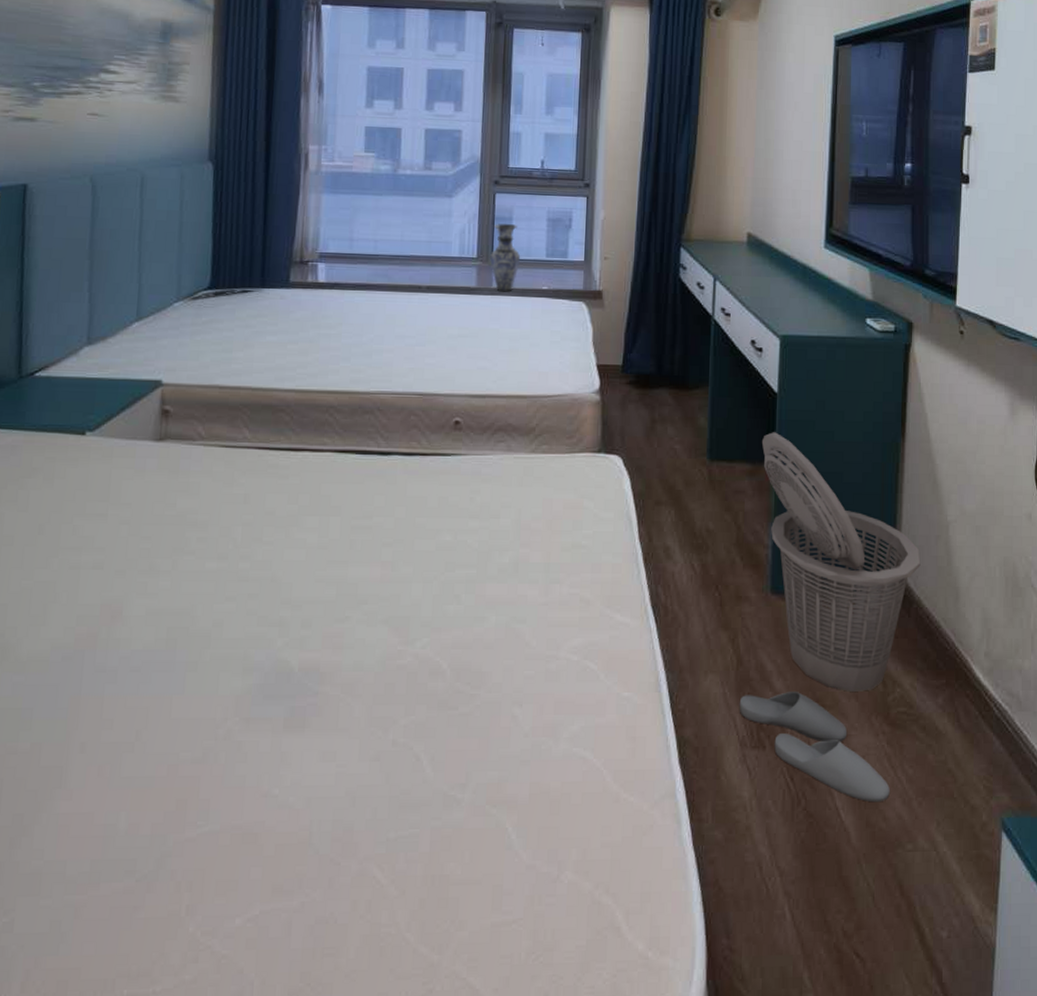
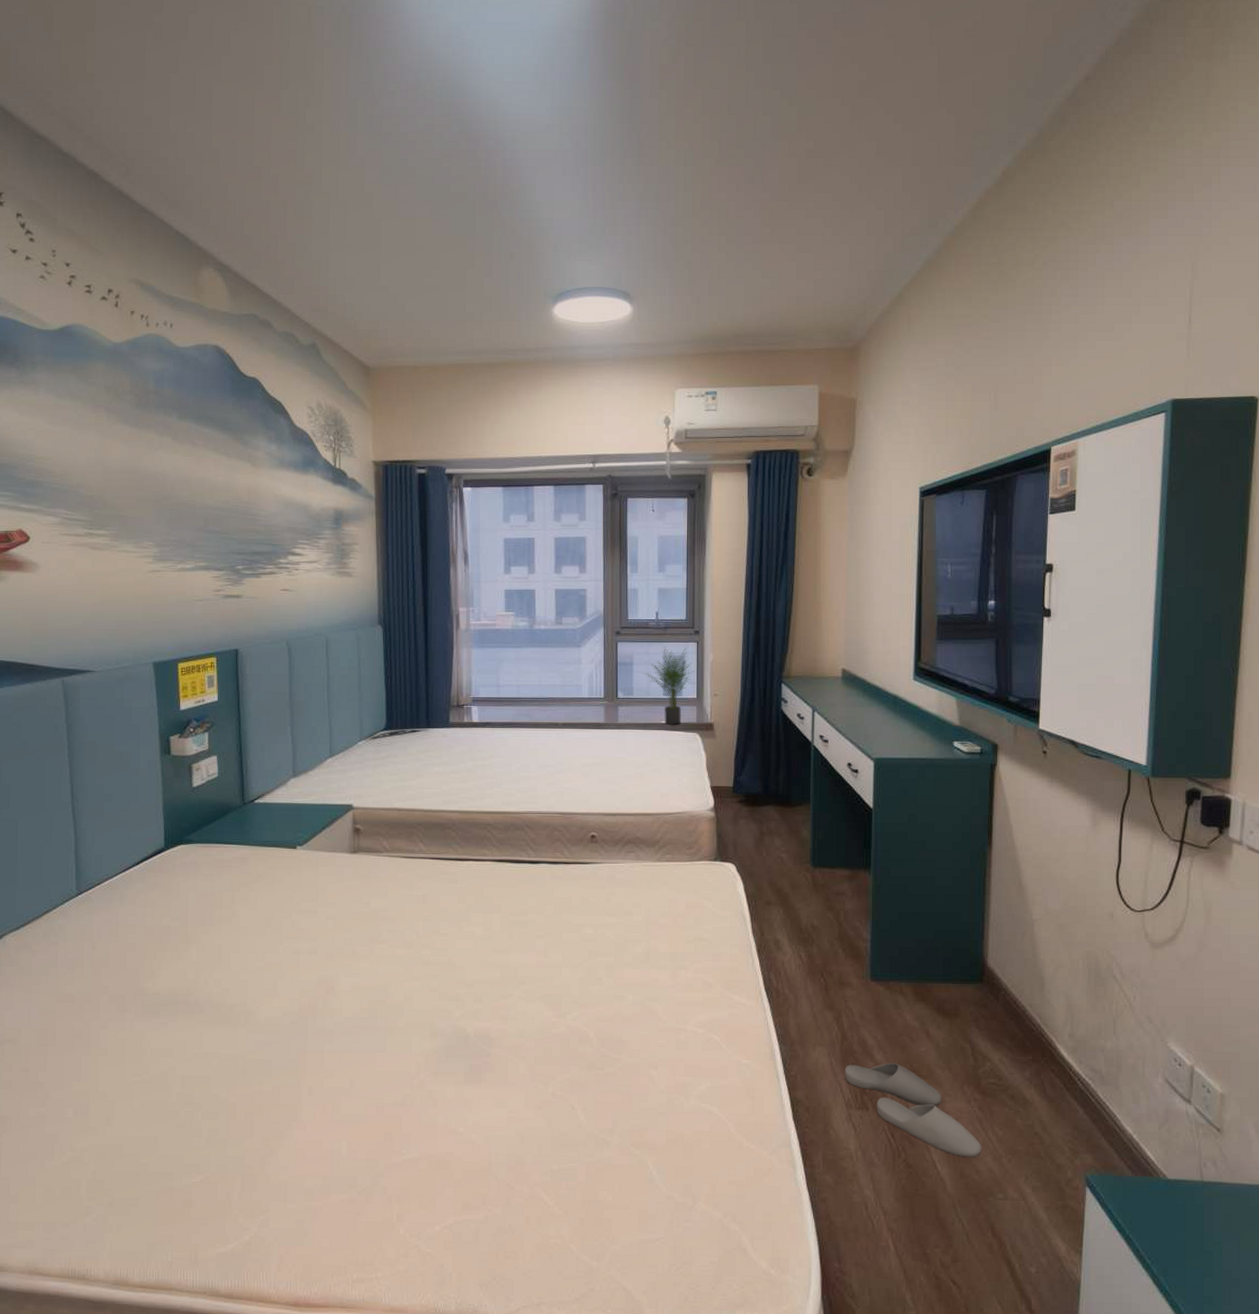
vase: present [489,223,521,292] -> none [614,667,642,726]
potted plant: none [522,201,583,292] -> present [642,647,694,725]
laundry basket: present [761,432,921,692] -> none [859,842,1008,1064]

